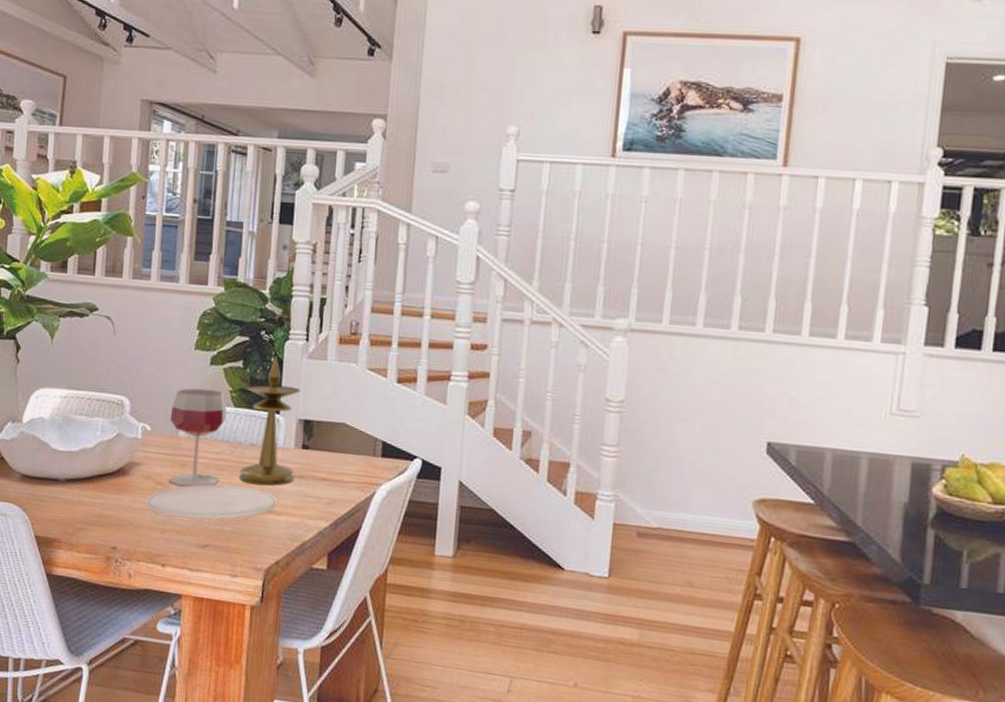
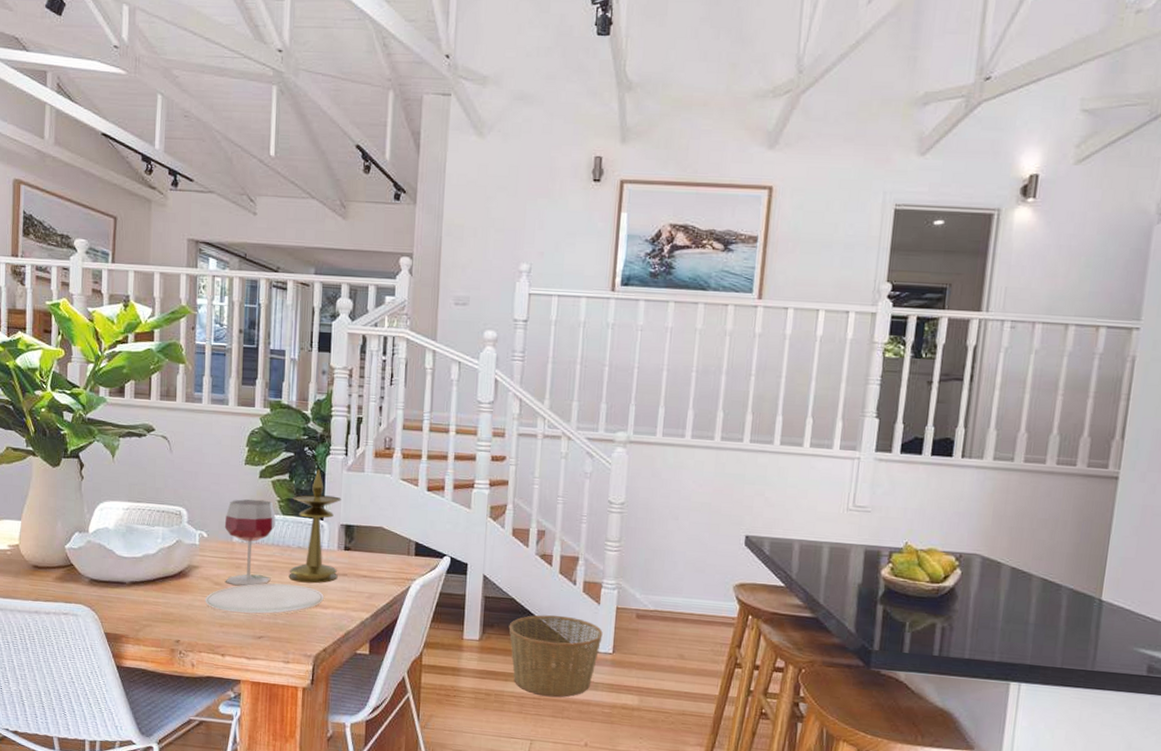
basket: none [487,529,597,628] -> present [509,615,603,697]

